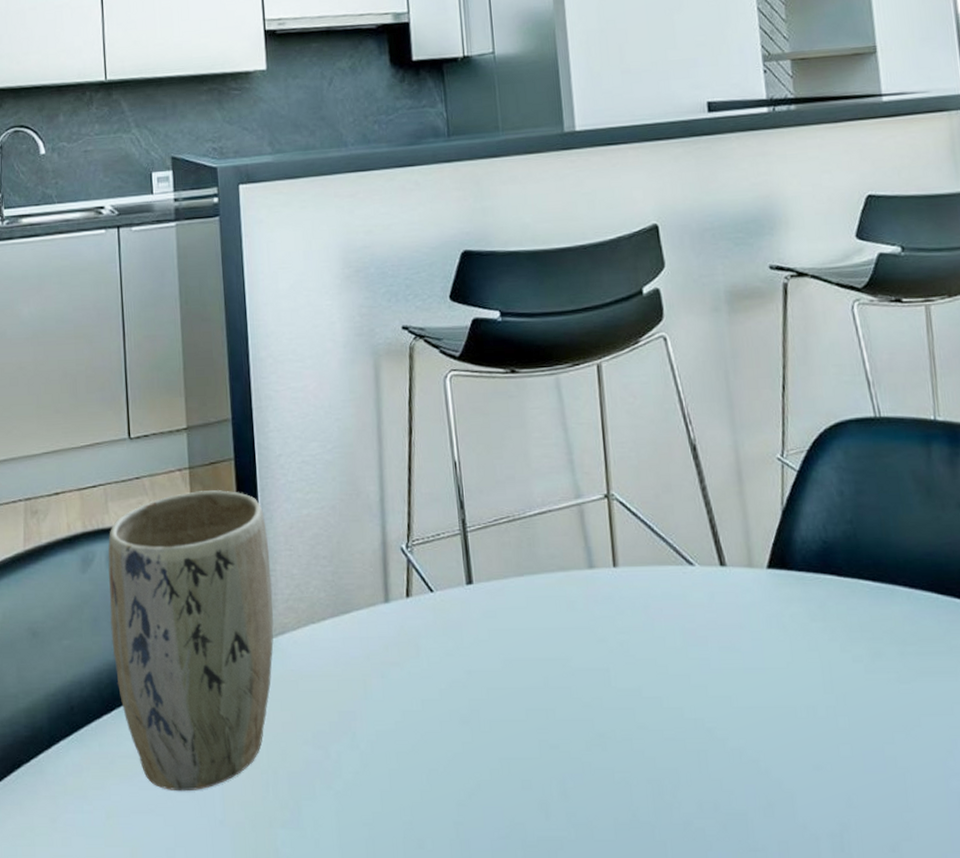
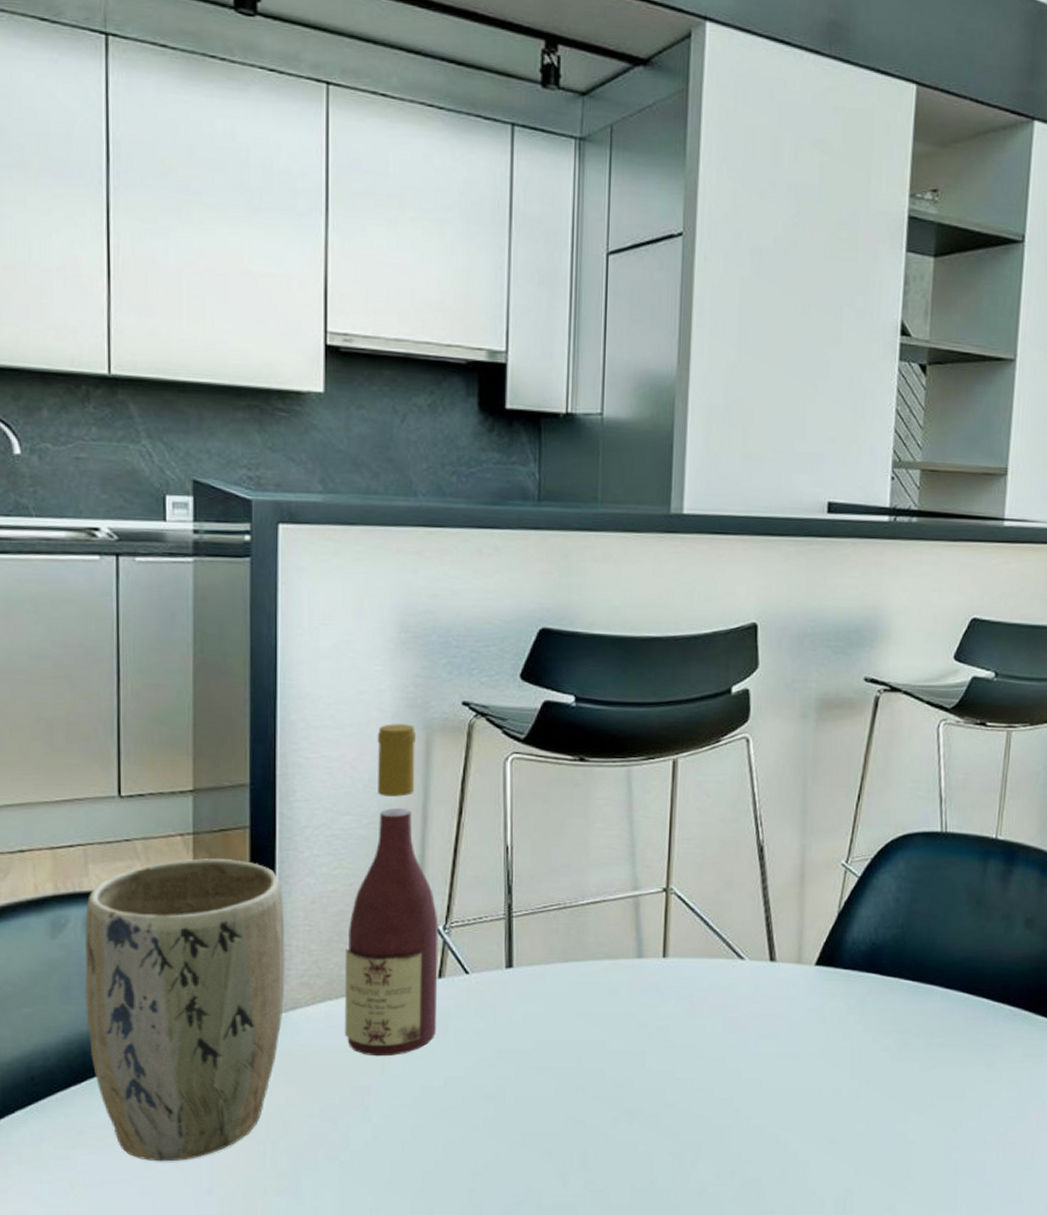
wine bottle: none [323,352,409,680] -> present [344,724,439,1057]

